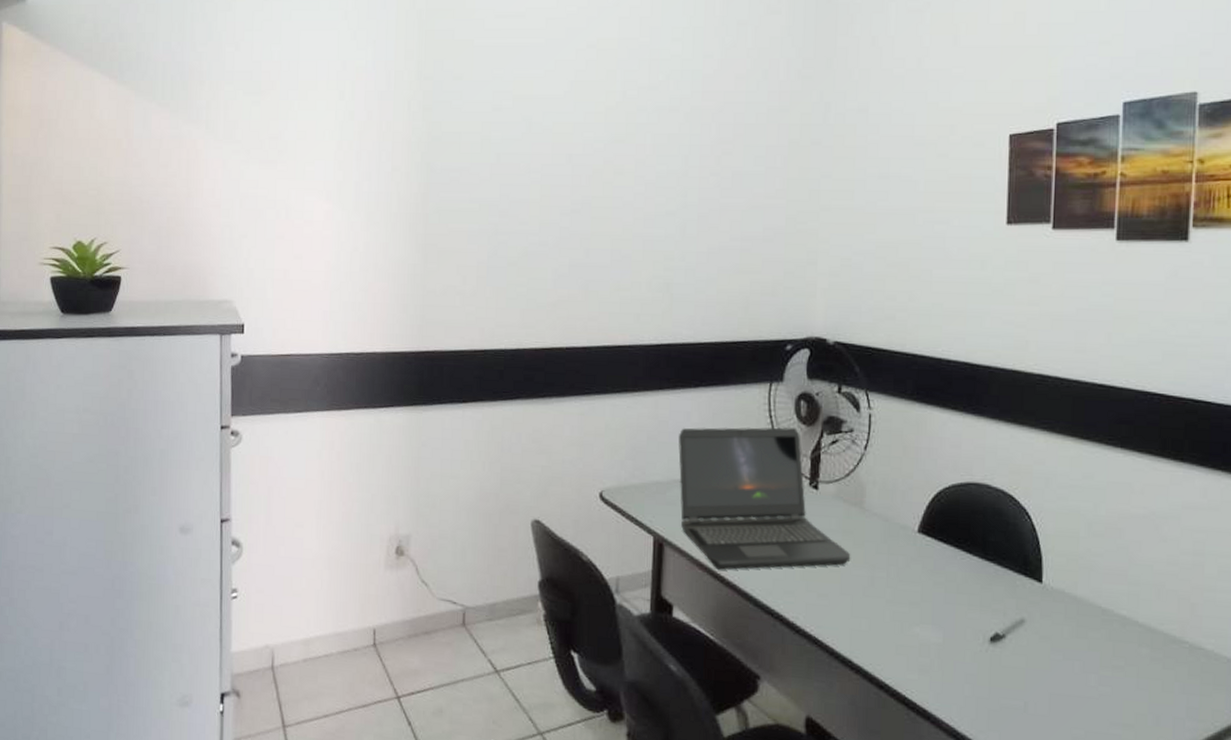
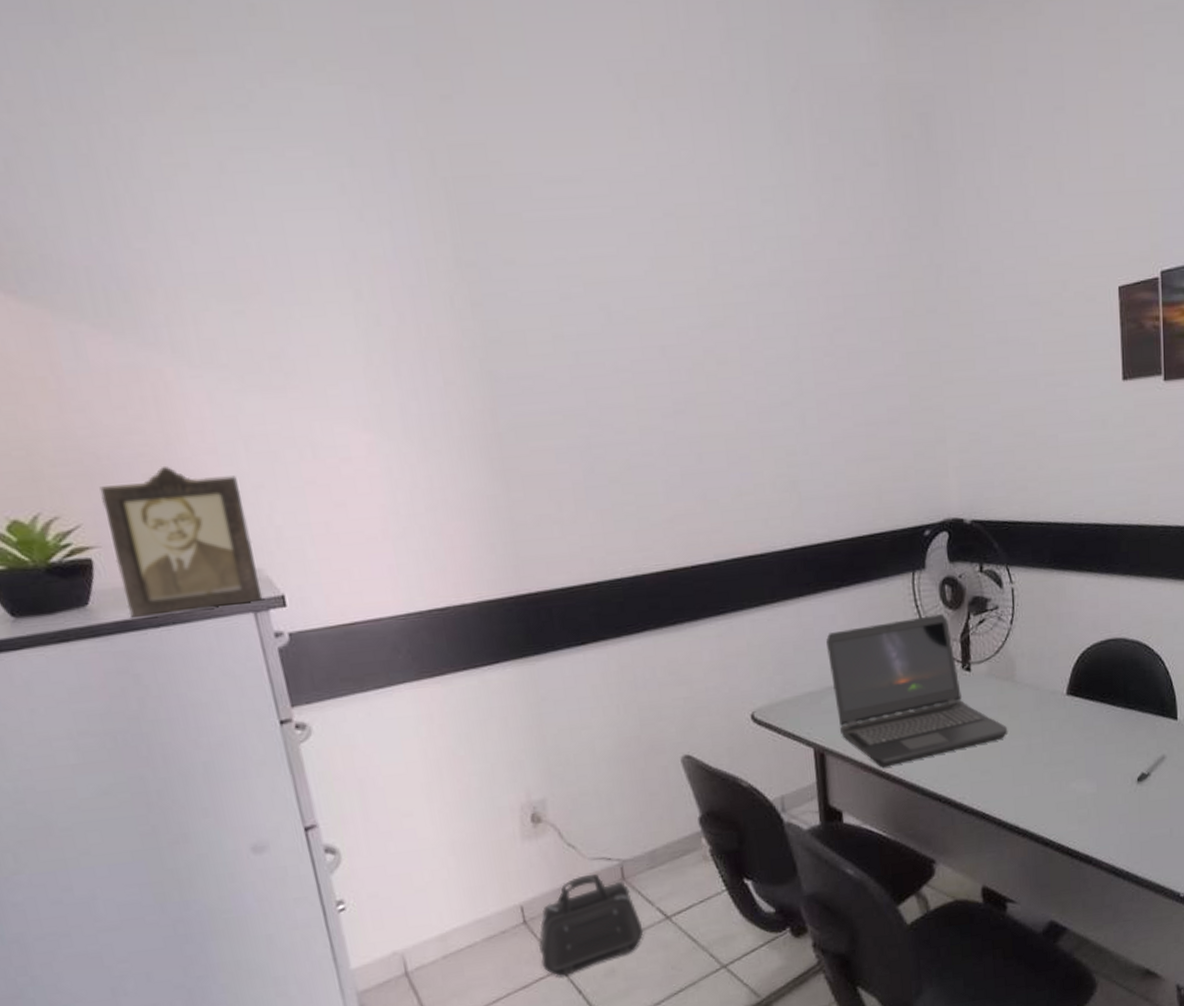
photo frame: none [136,212,230,328] -> present [99,465,263,619]
handbag: none [382,613,474,704] -> present [538,873,644,976]

